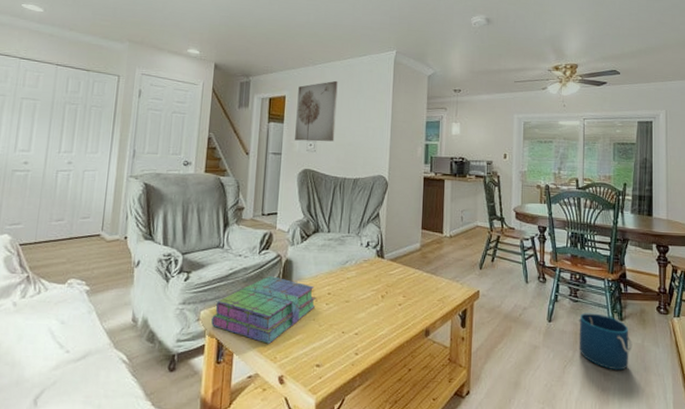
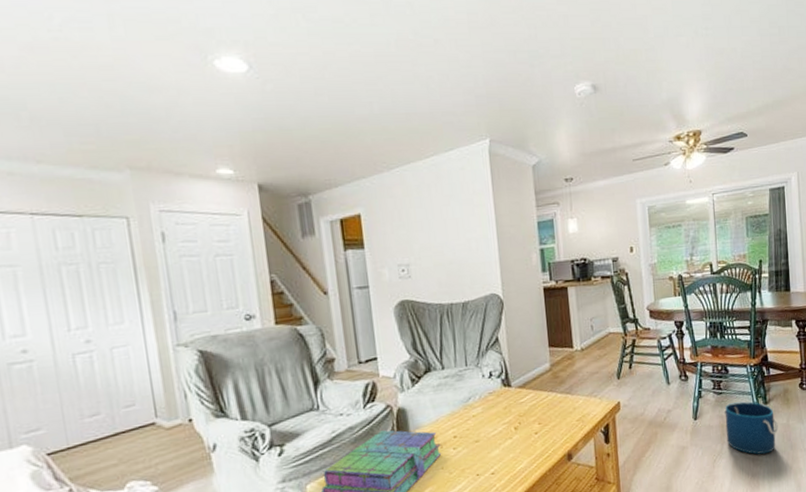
wall art: present [295,80,338,142] -> none [375,186,432,268]

